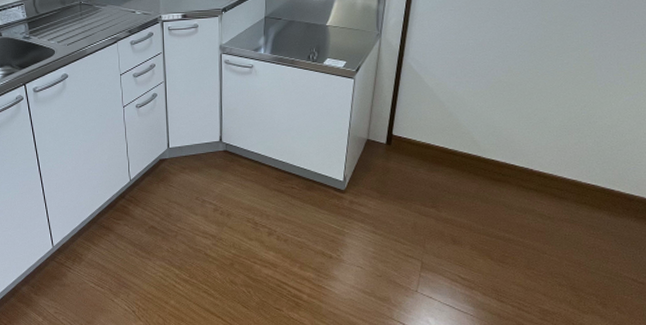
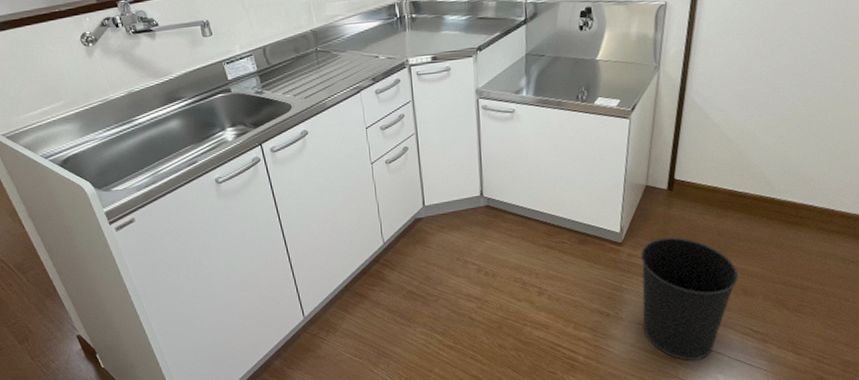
wastebasket: none [361,187,449,303] -> present [640,237,739,360]

